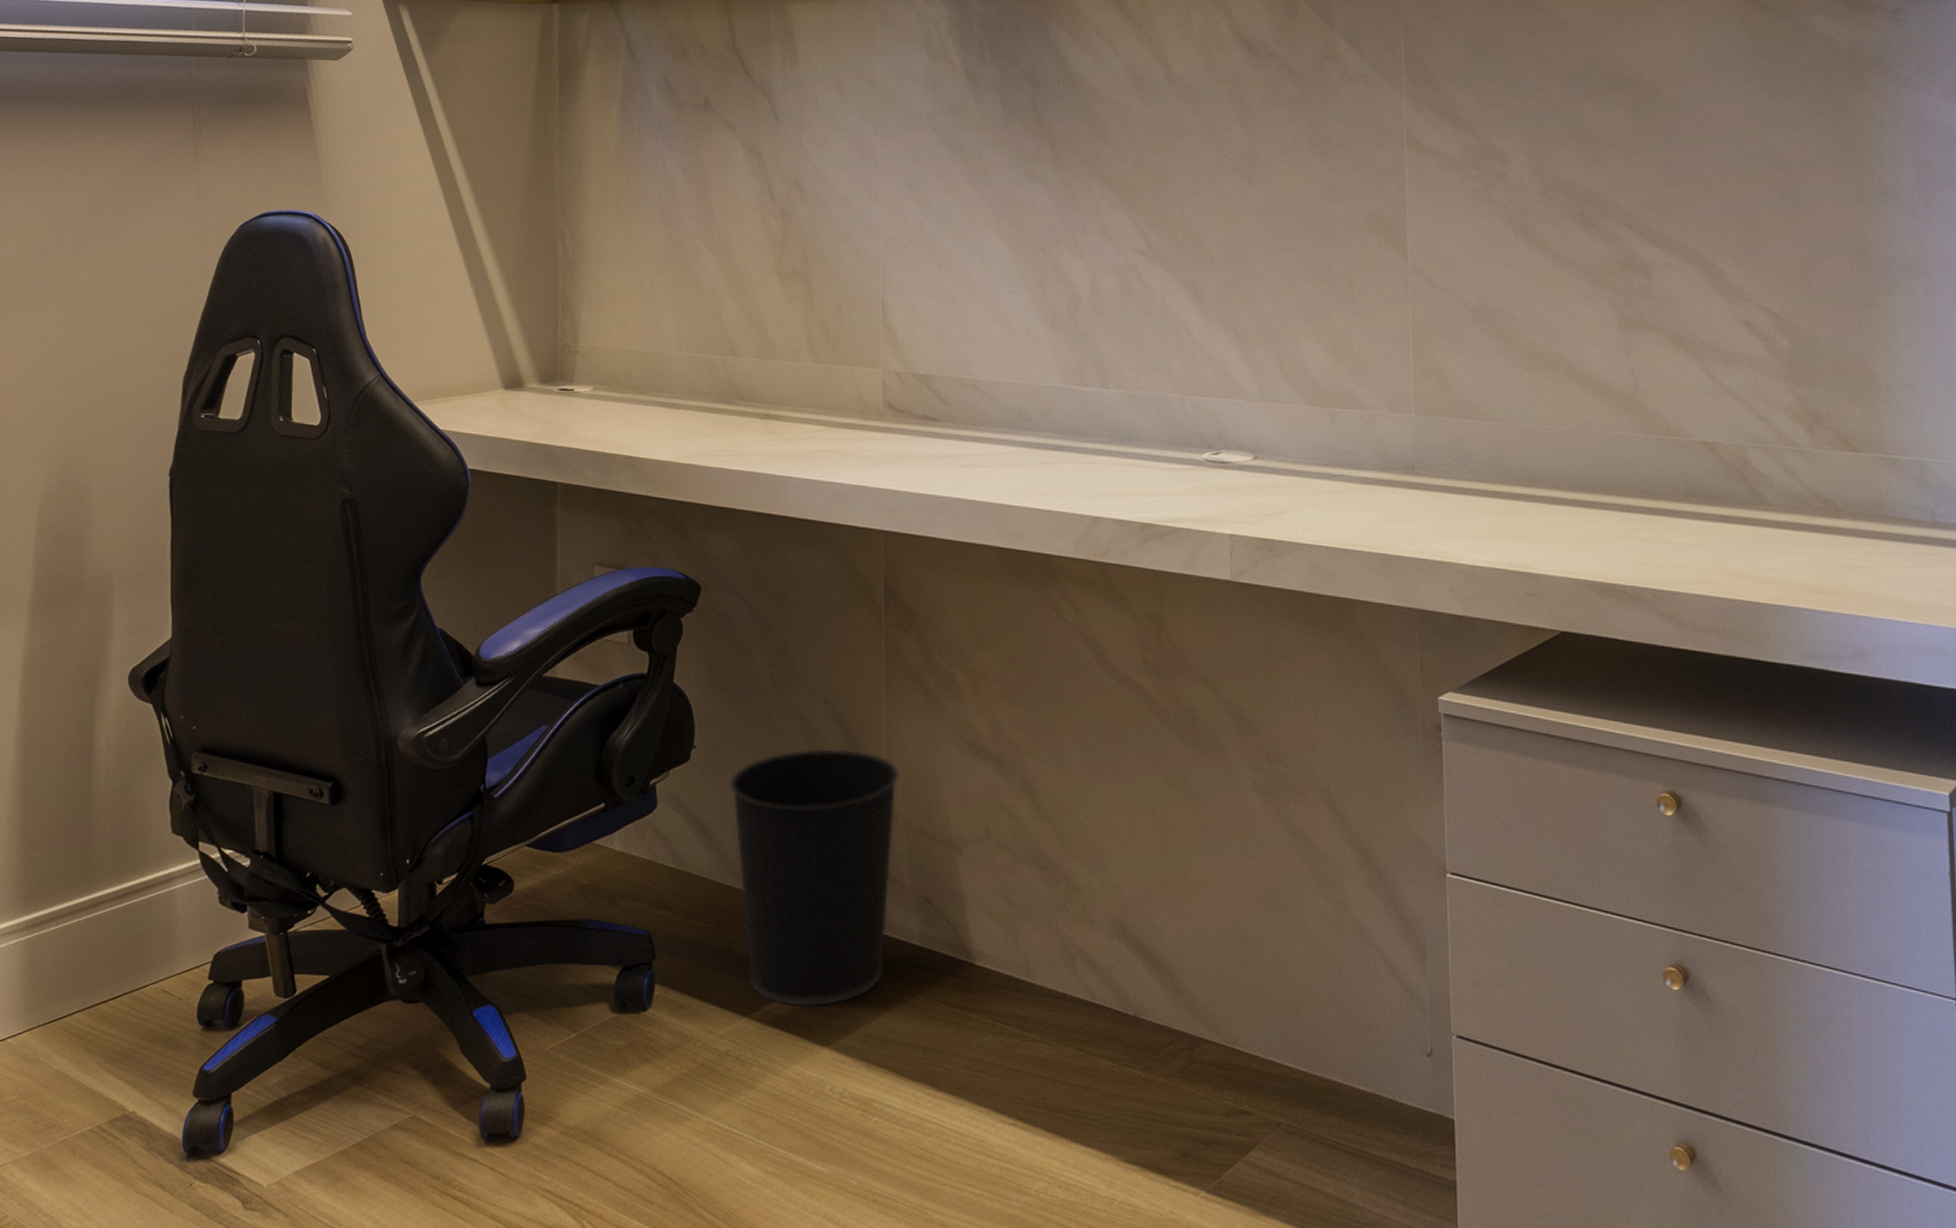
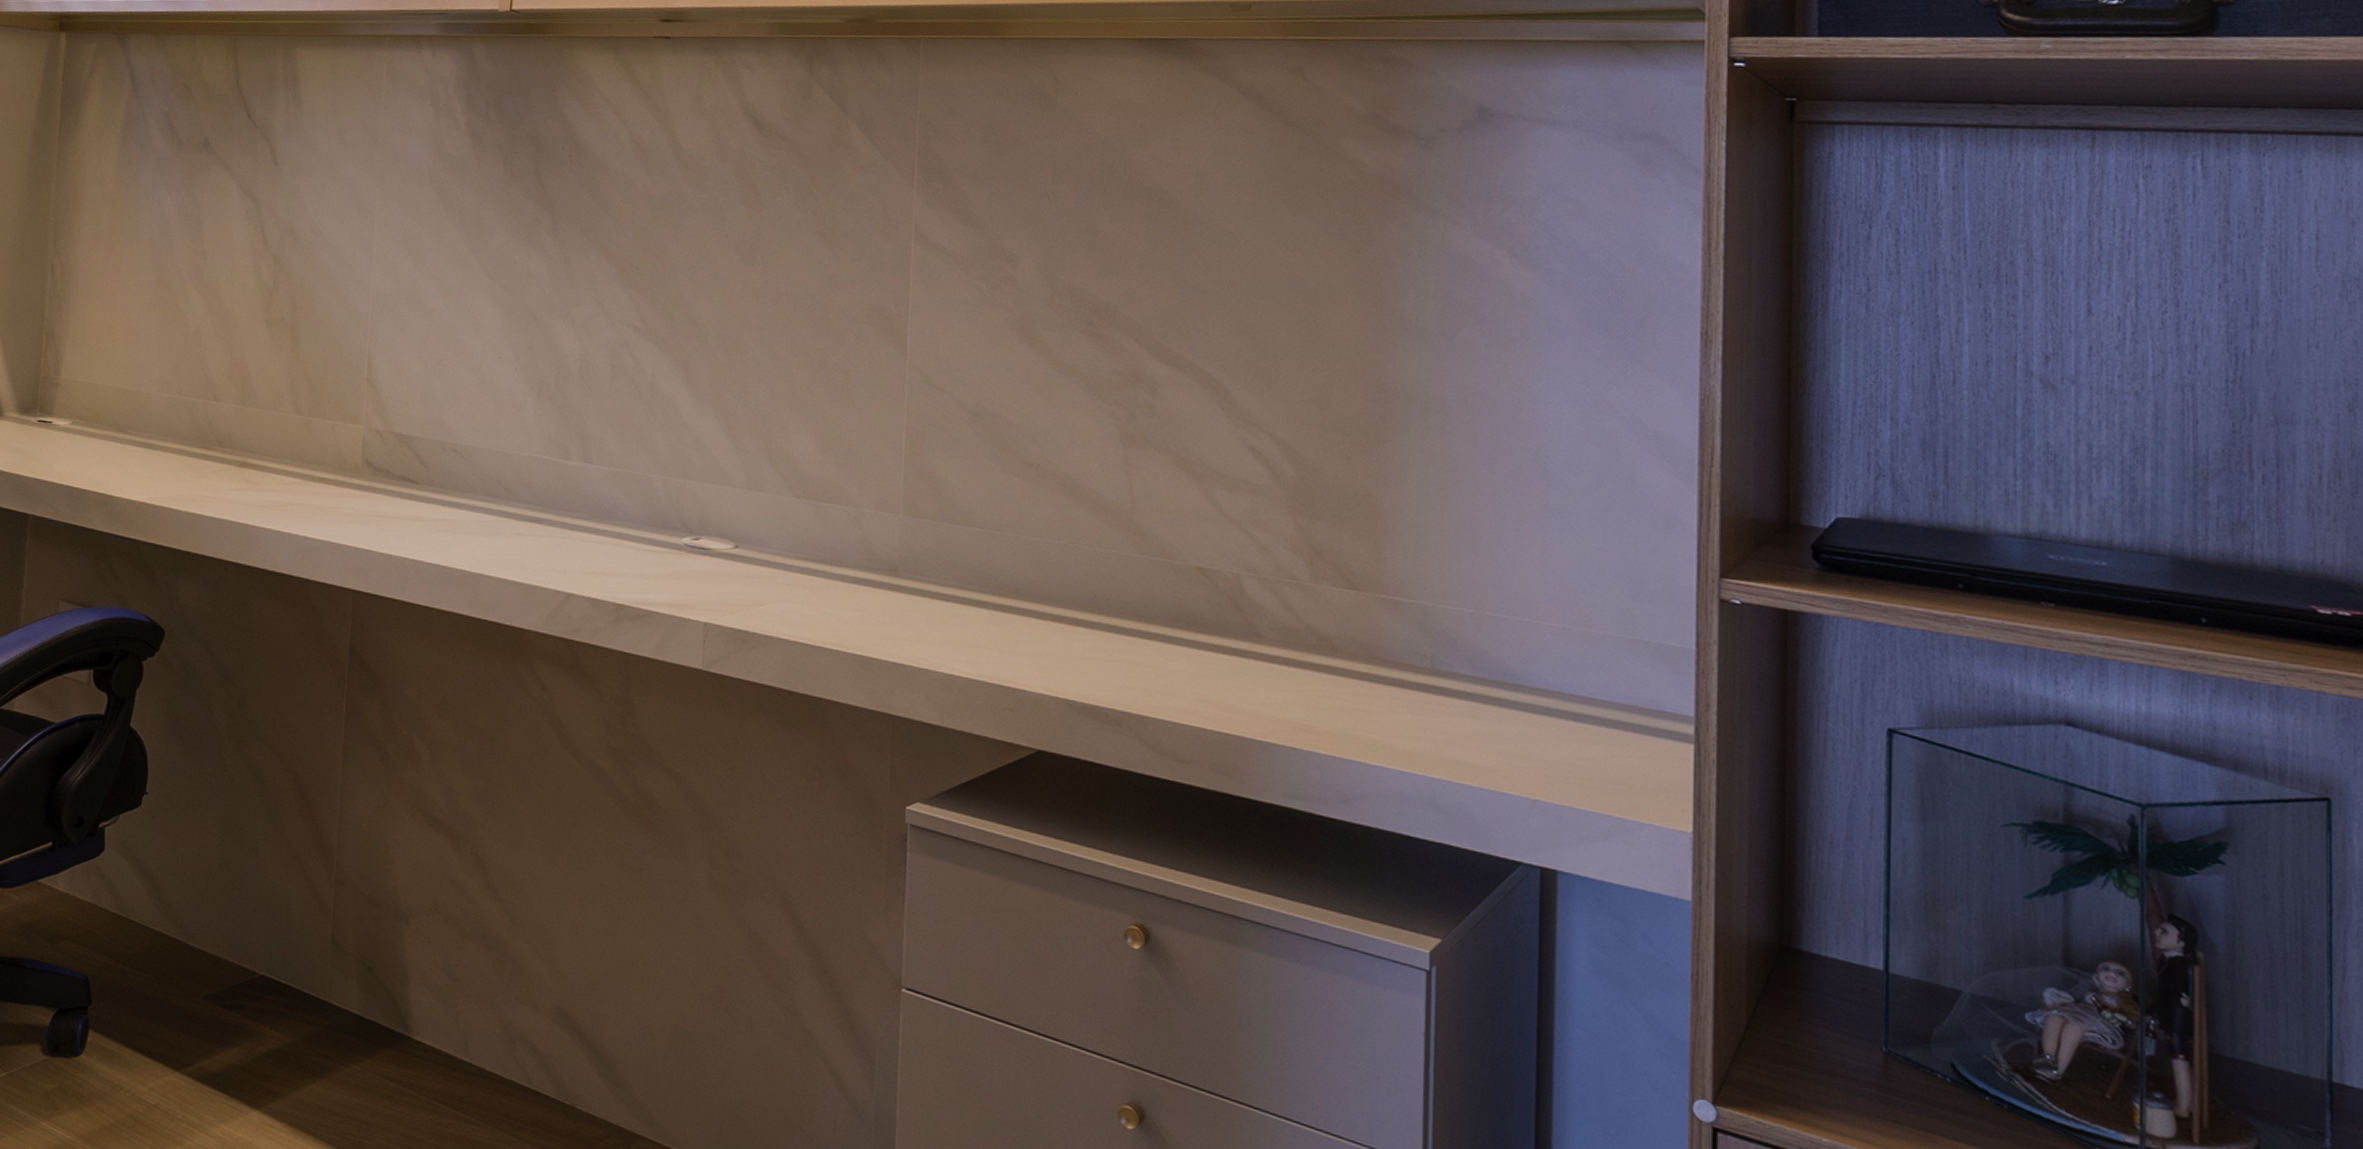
wastebasket: present [728,748,901,1008] -> none [178,804,352,1068]

